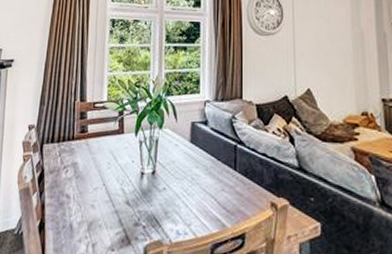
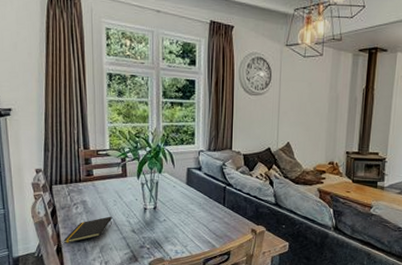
notepad: none [48,182,104,218] -> present [63,216,112,243]

